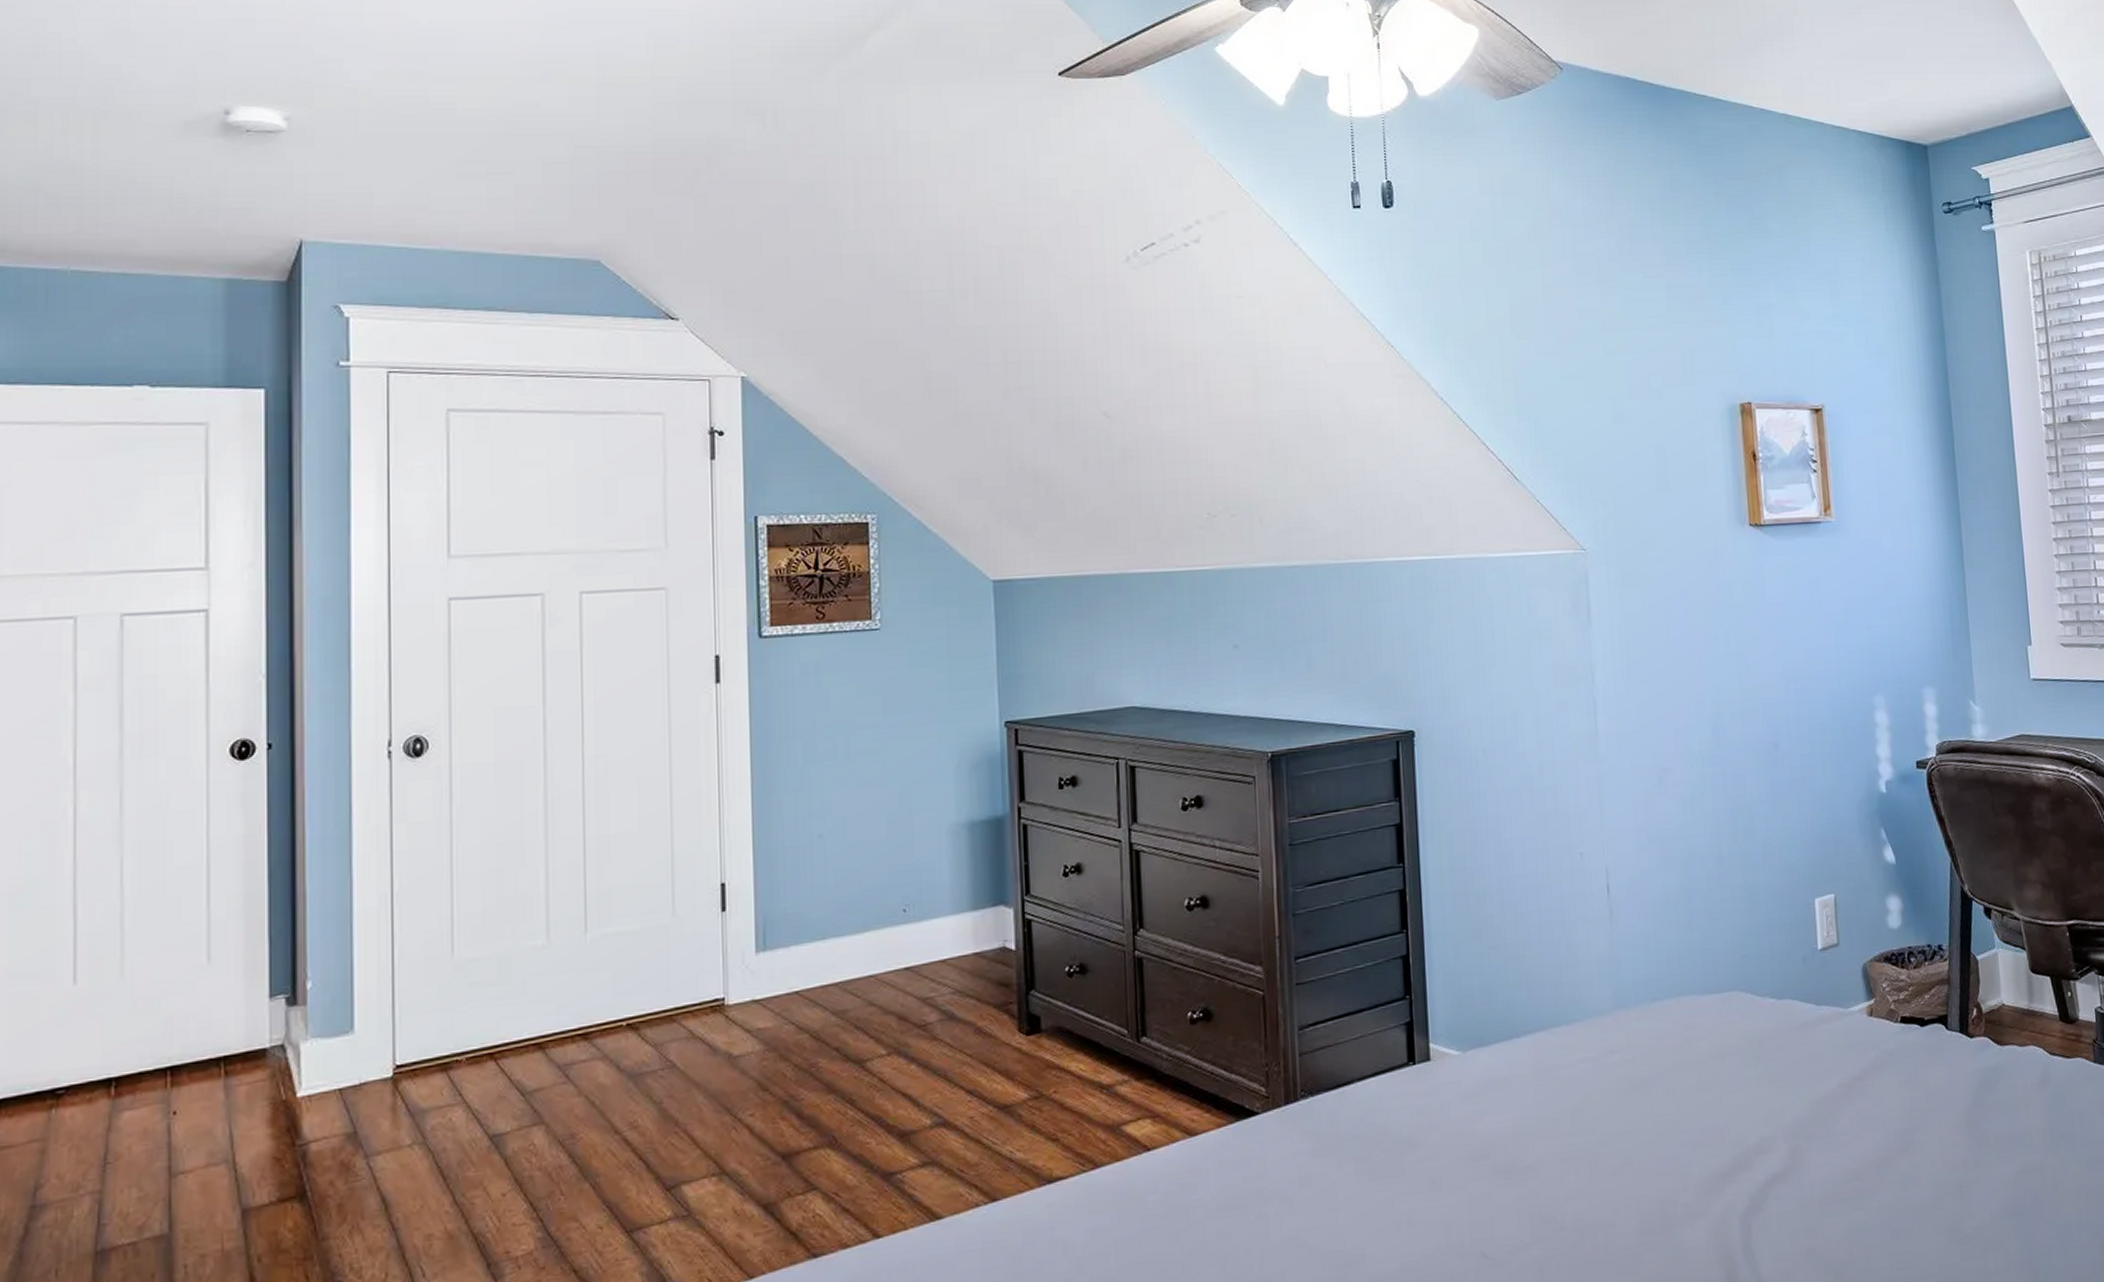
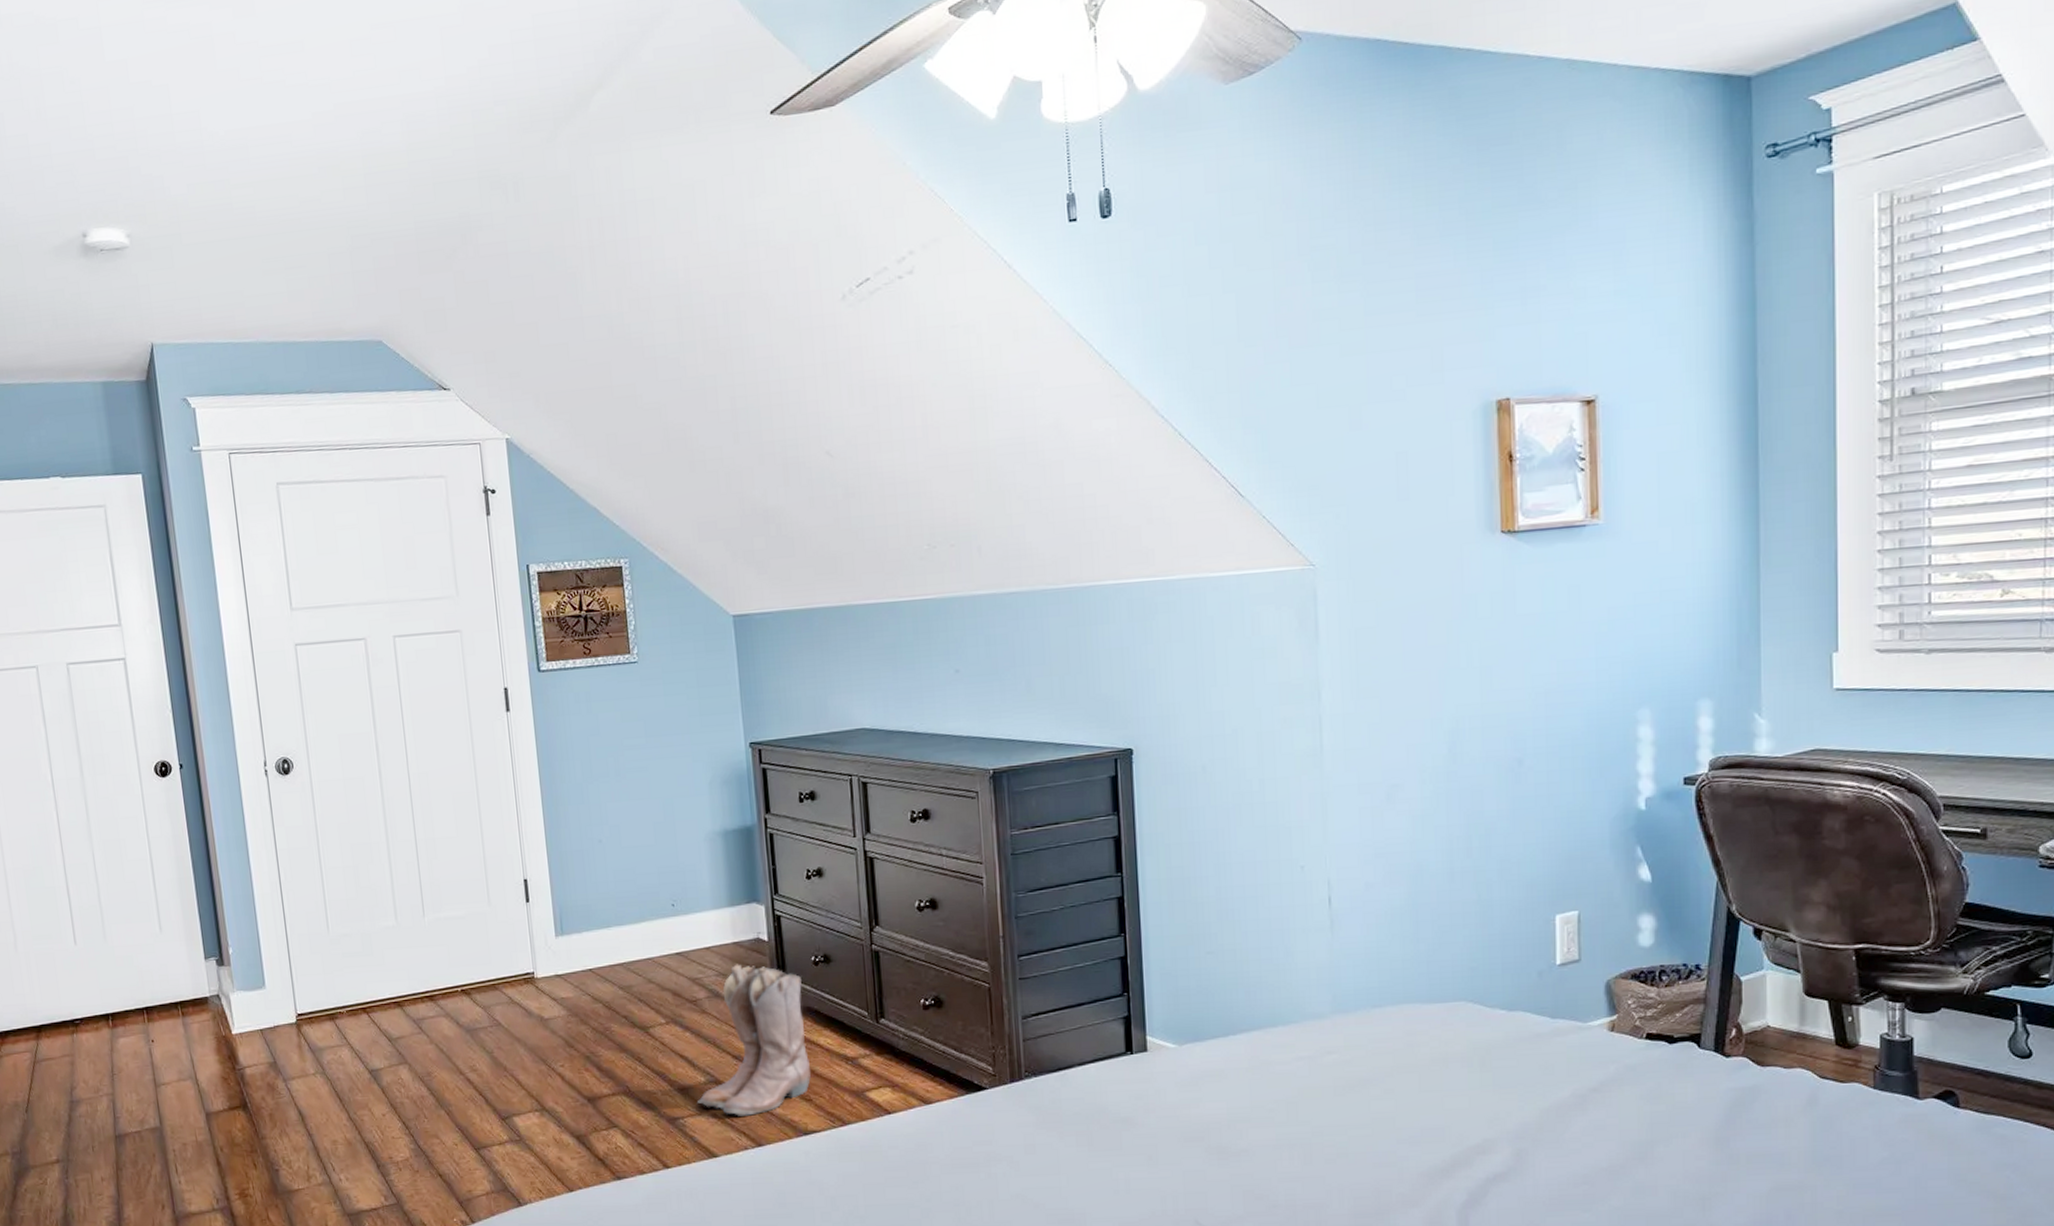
boots: none [921,978,1059,1166] -> present [698,964,811,1116]

